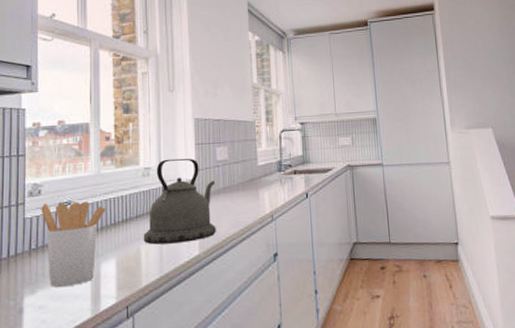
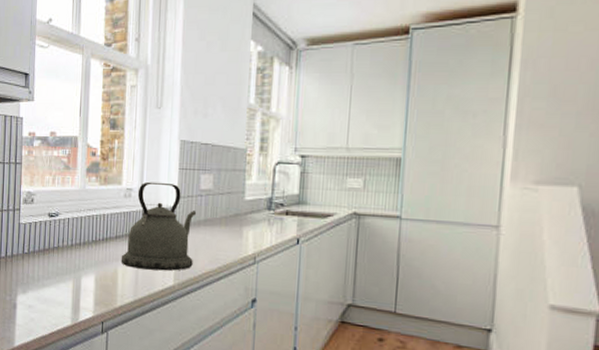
utensil holder: present [41,201,106,288] -> none [33,212,89,293]

